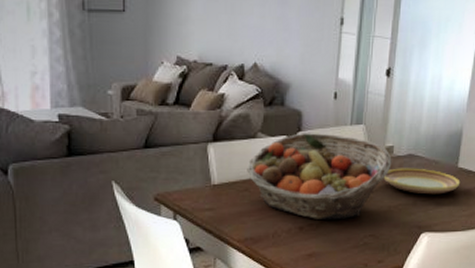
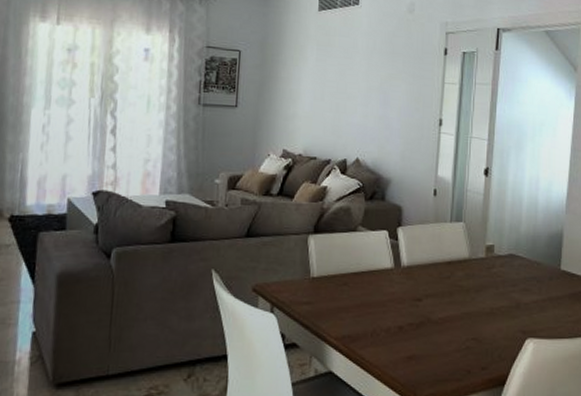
fruit basket: present [247,133,392,220] -> none [346,228,493,320]
plate: present [383,168,461,195] -> none [484,268,564,298]

